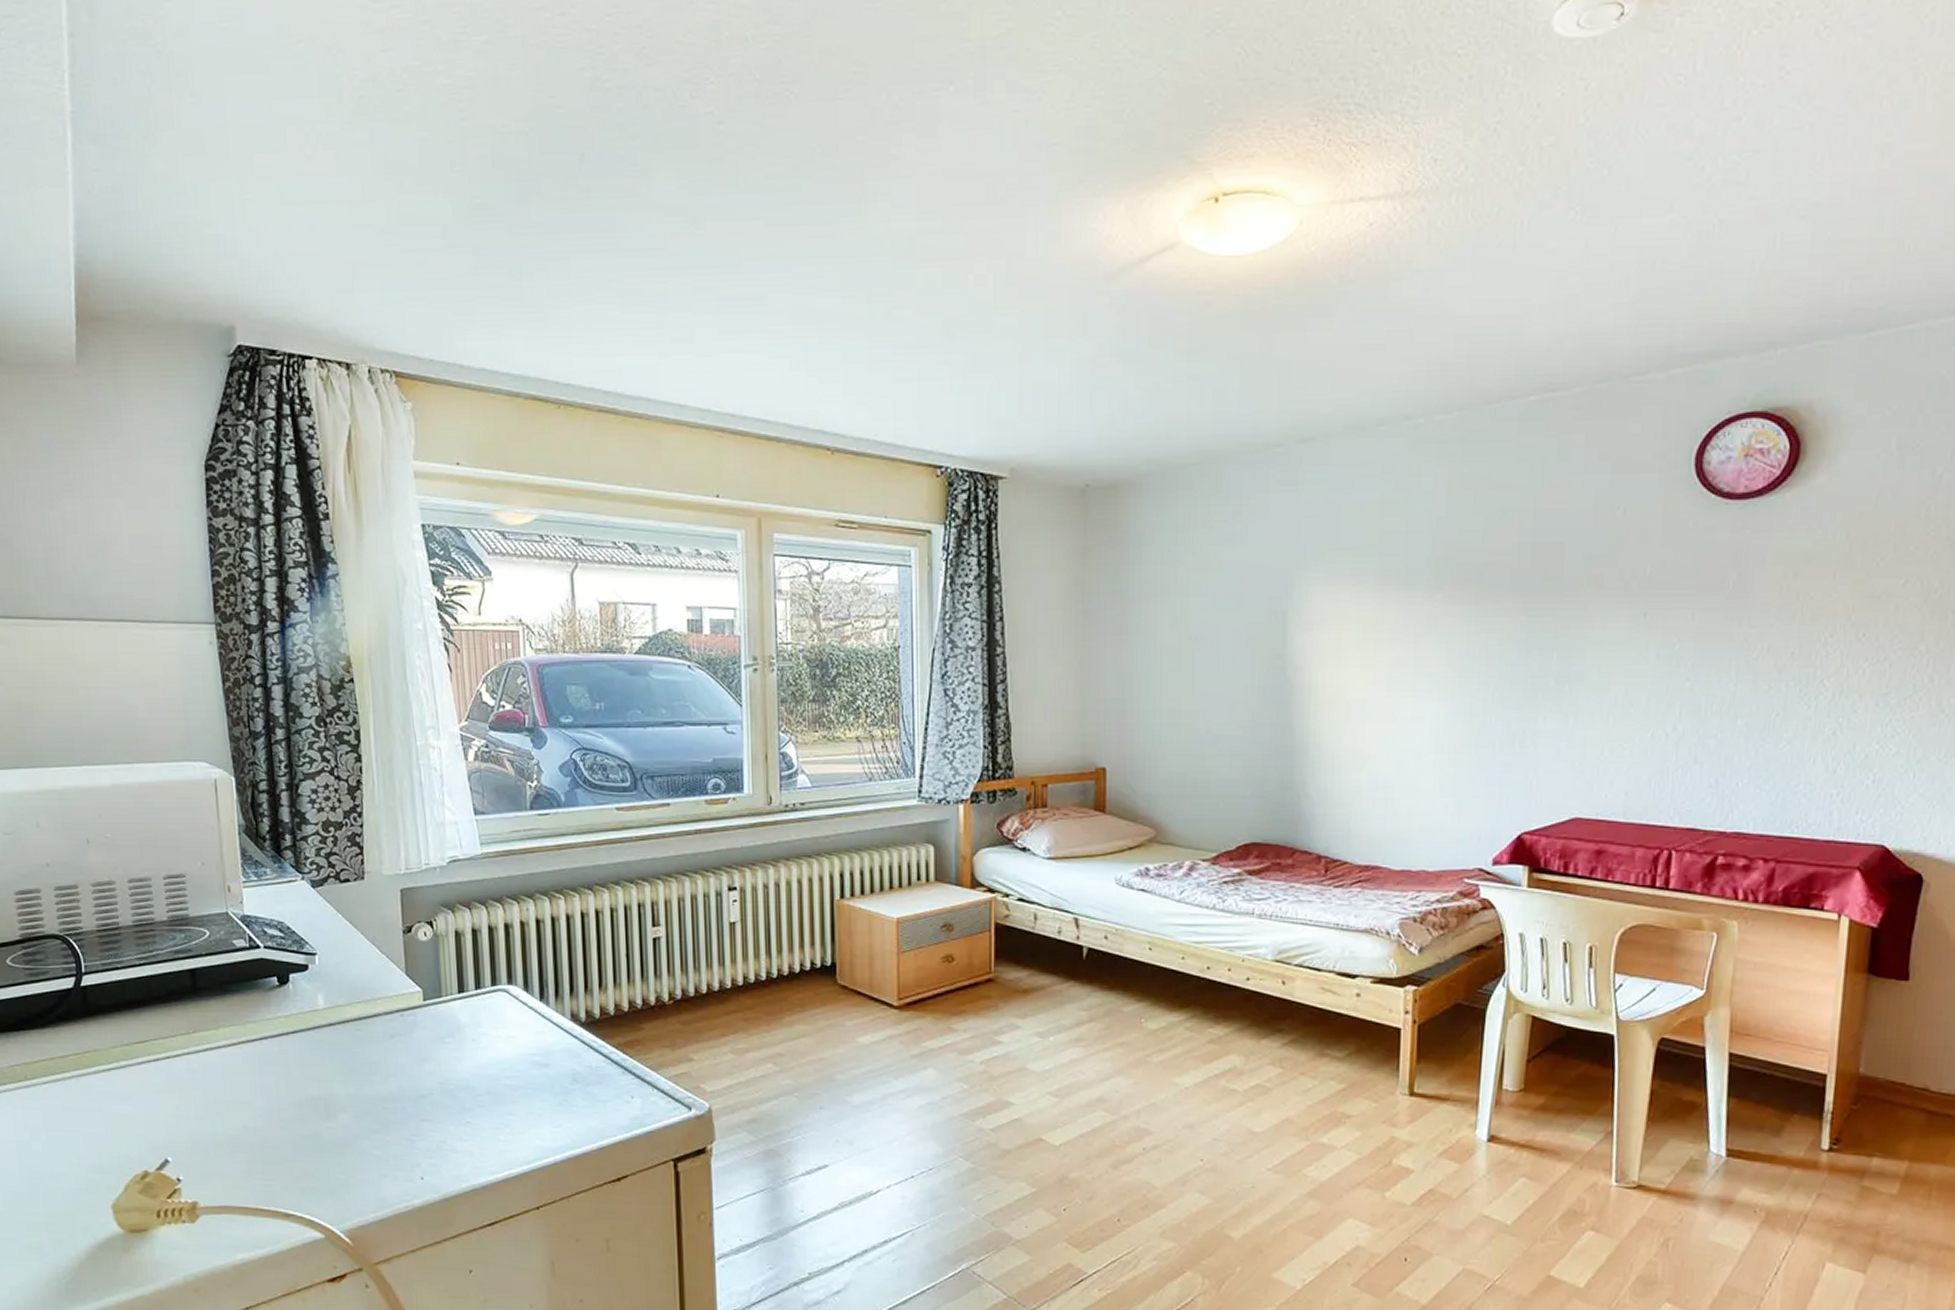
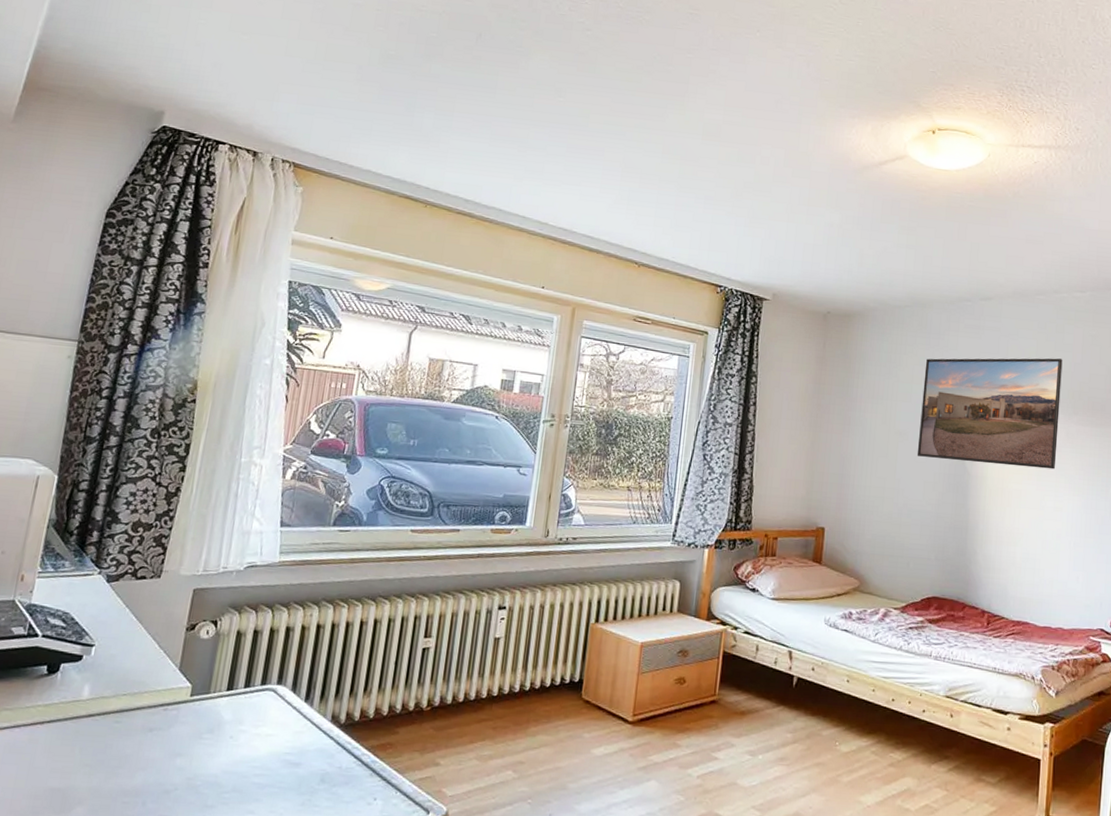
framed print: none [1219,514,1420,668] -> present [916,358,1063,470]

